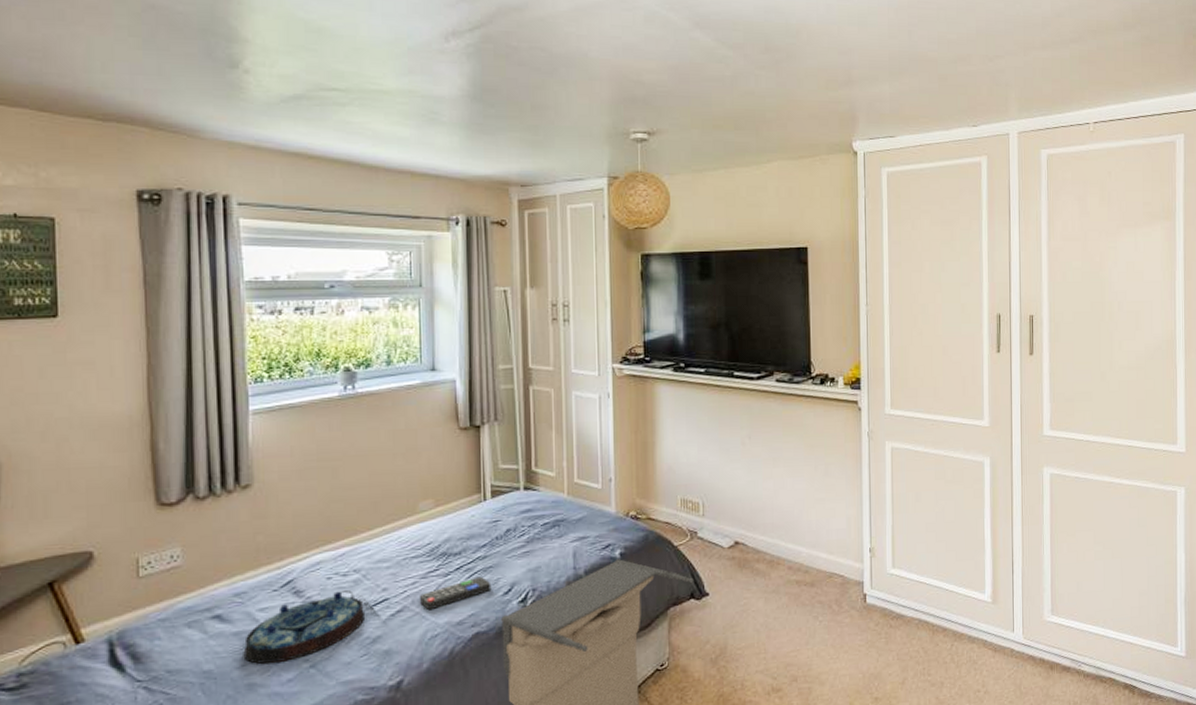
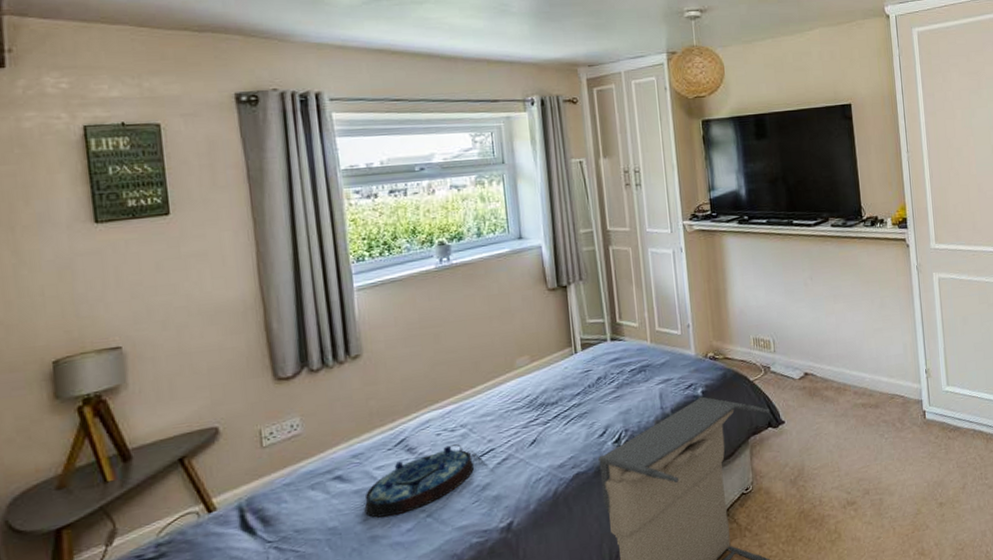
remote control: present [420,576,492,611] -> none [523,422,588,457]

